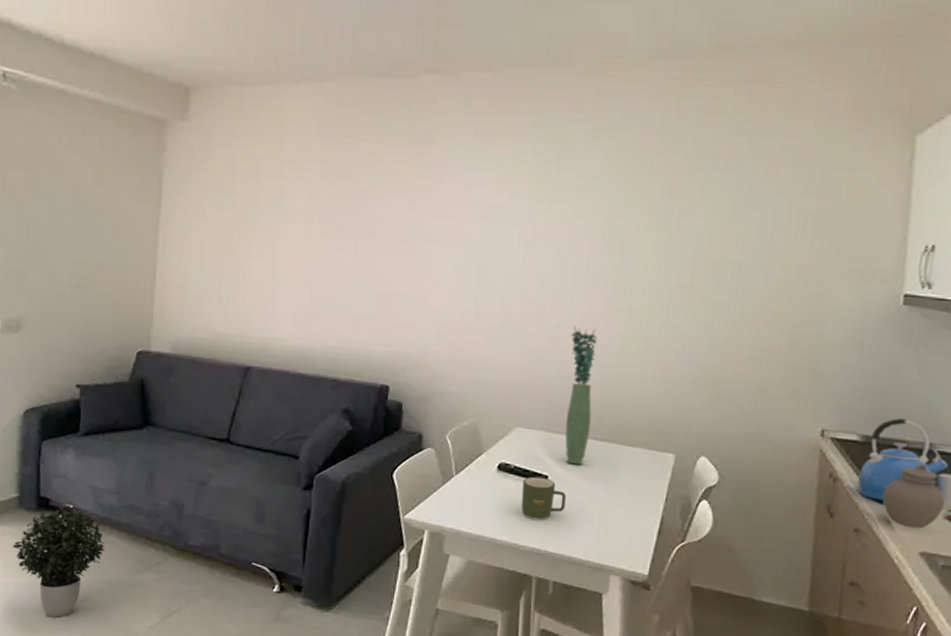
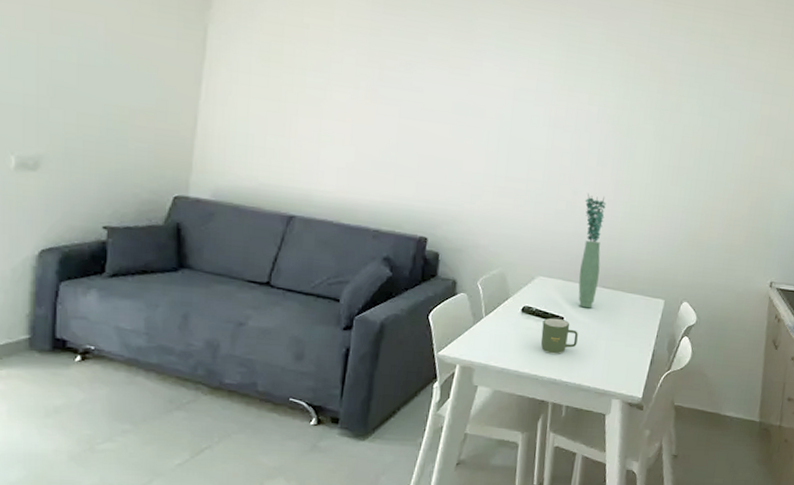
potted plant: present [12,508,105,618] -> none [19,349,131,461]

